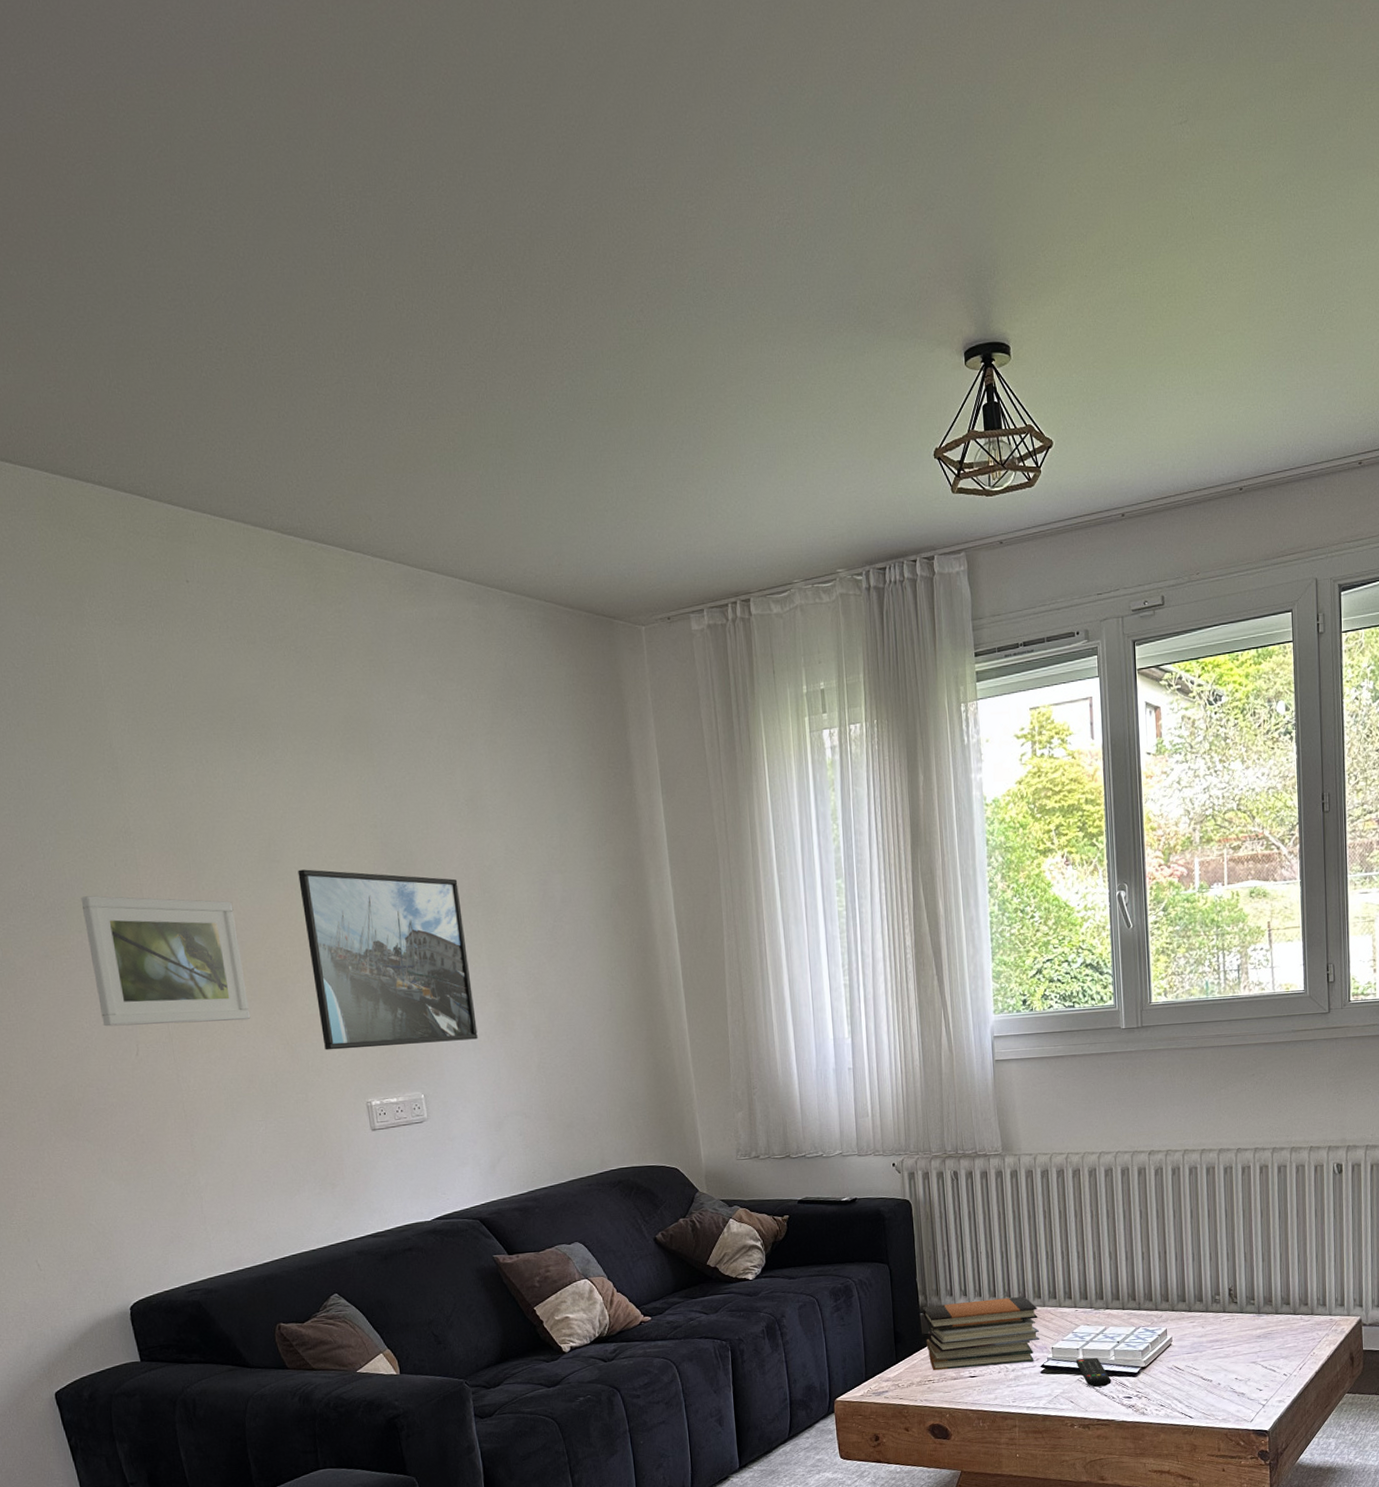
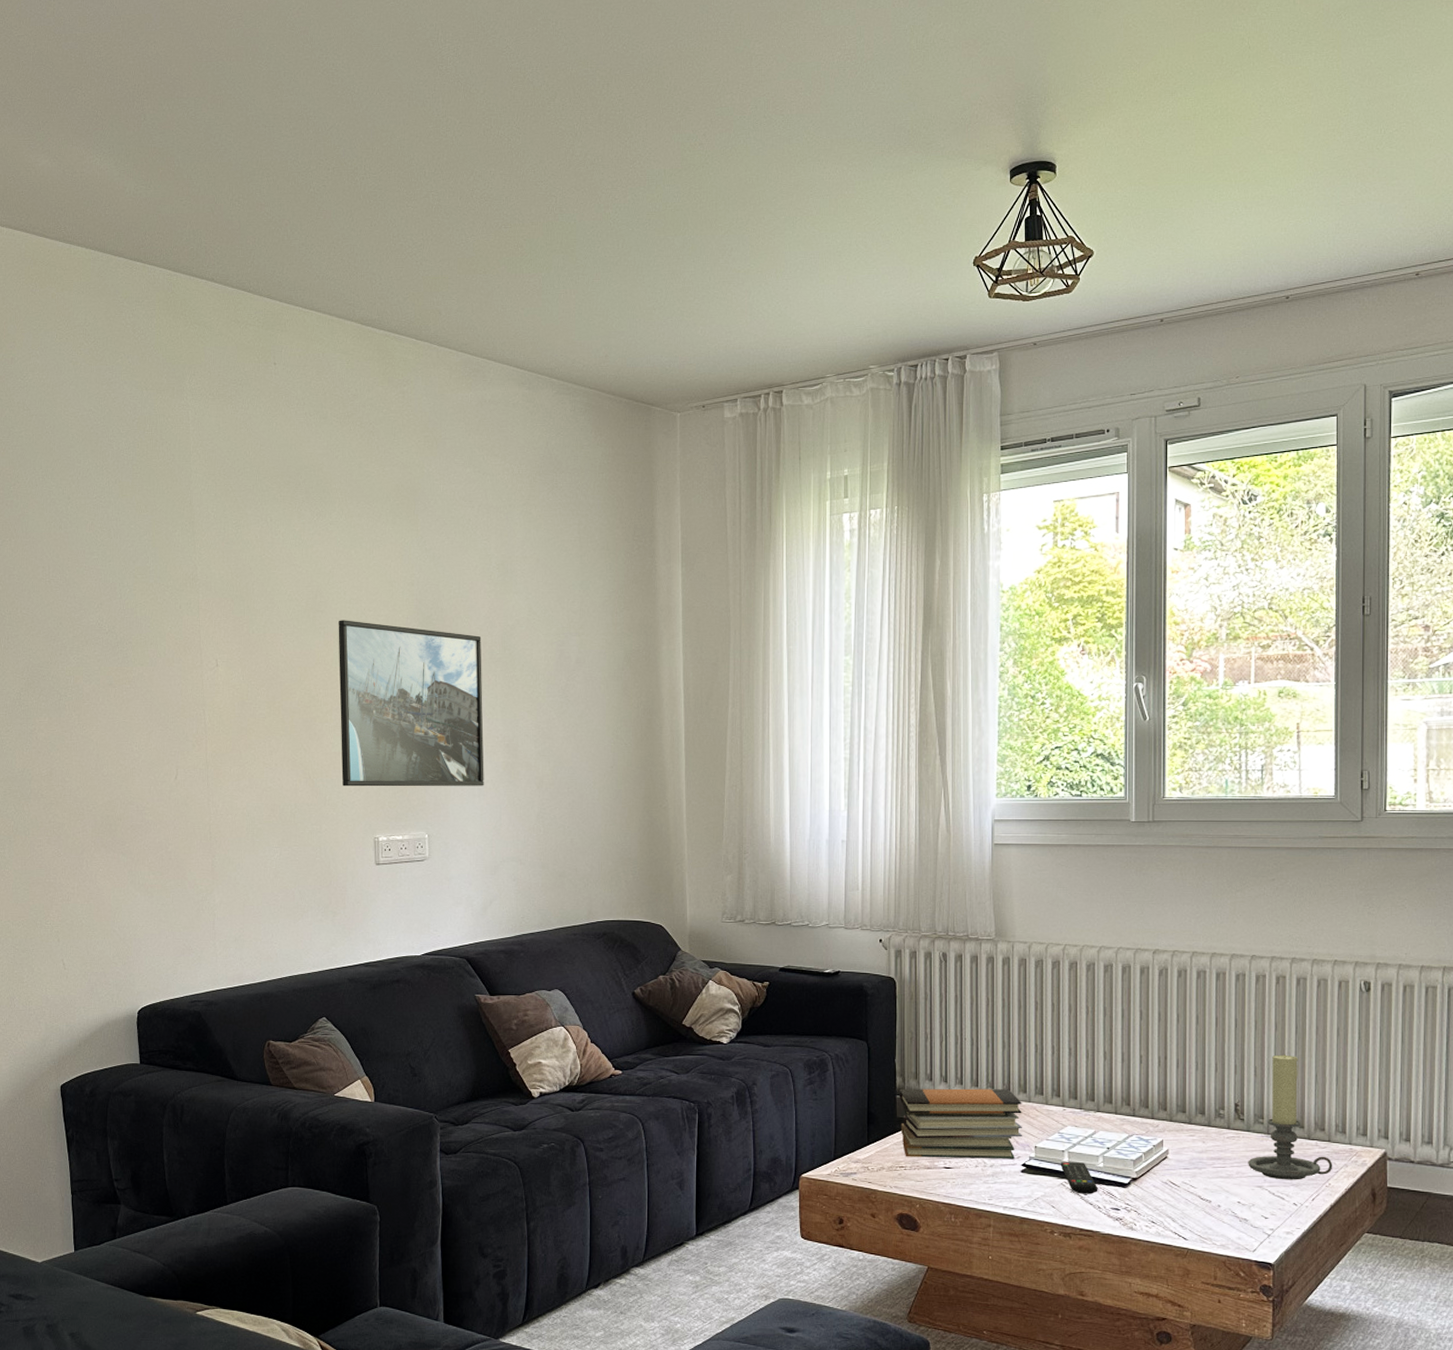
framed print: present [80,895,251,1027] -> none [146,634,280,754]
candle holder: none [1242,1237,1316,1354] -> present [1248,1053,1333,1180]

